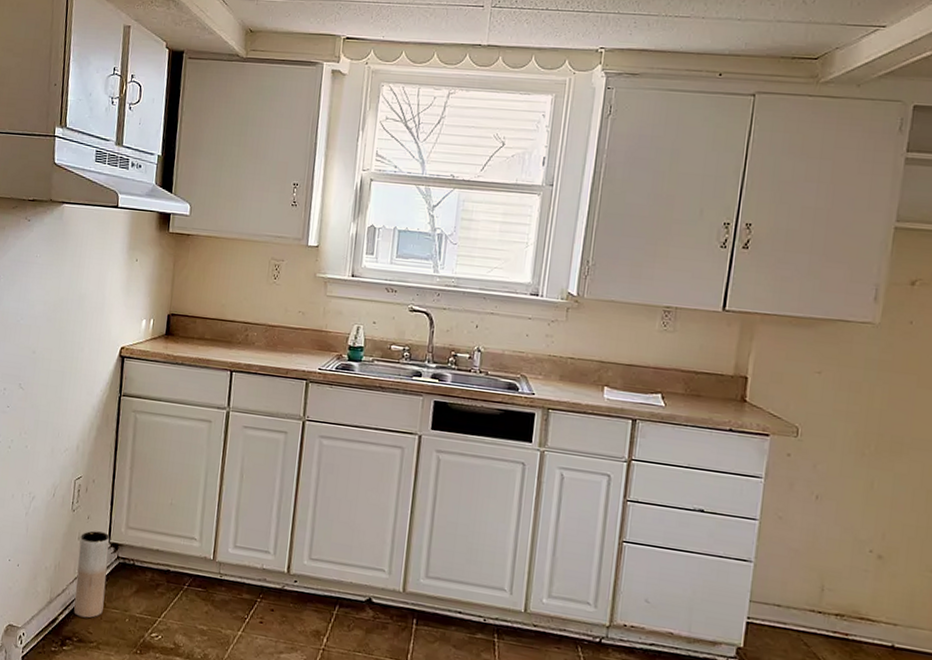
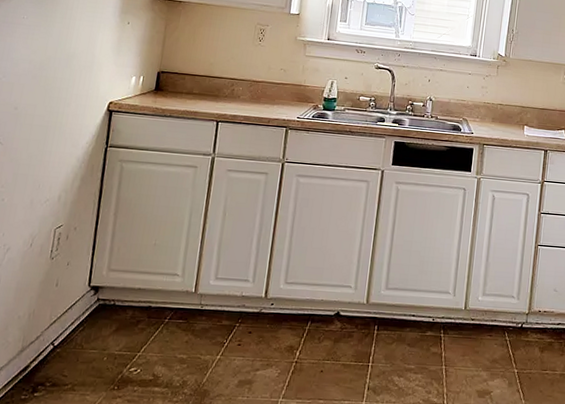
vase: present [74,530,110,618] -> none [48,276,90,362]

